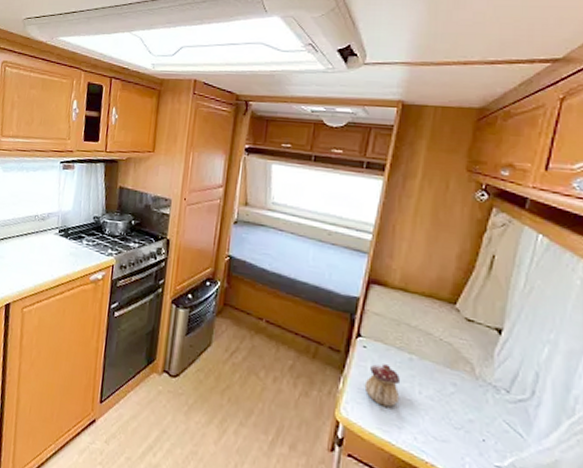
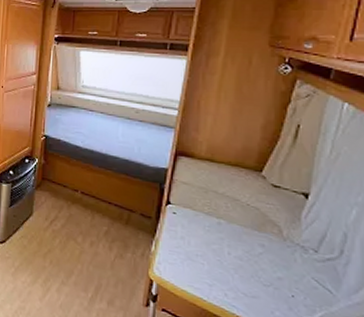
teapot: present [364,364,401,408] -> none [175,228,210,267]

